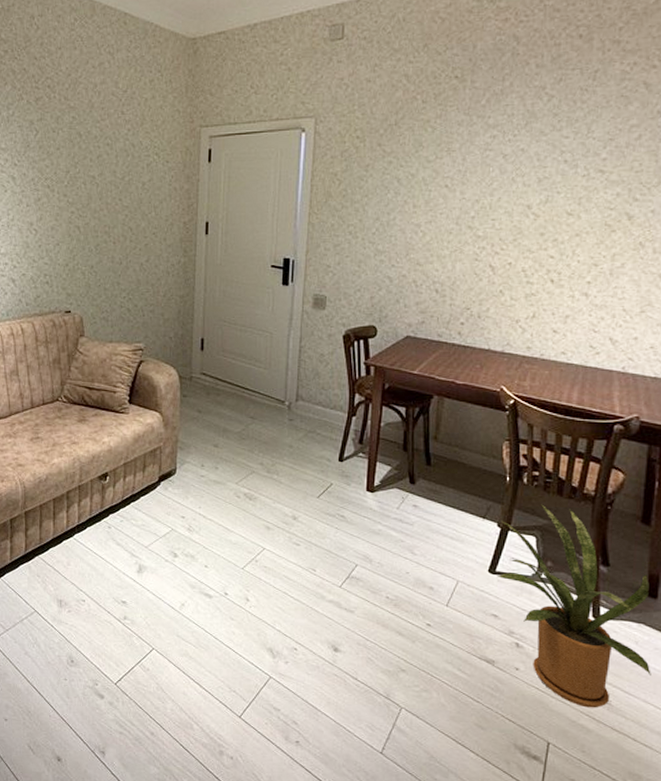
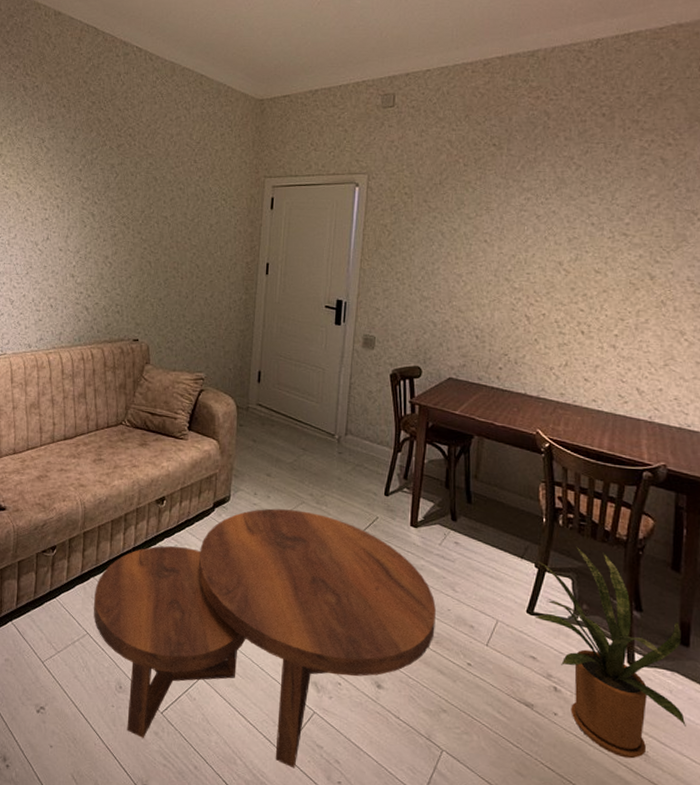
coffee table: none [39,479,394,731] -> present [93,508,436,769]

